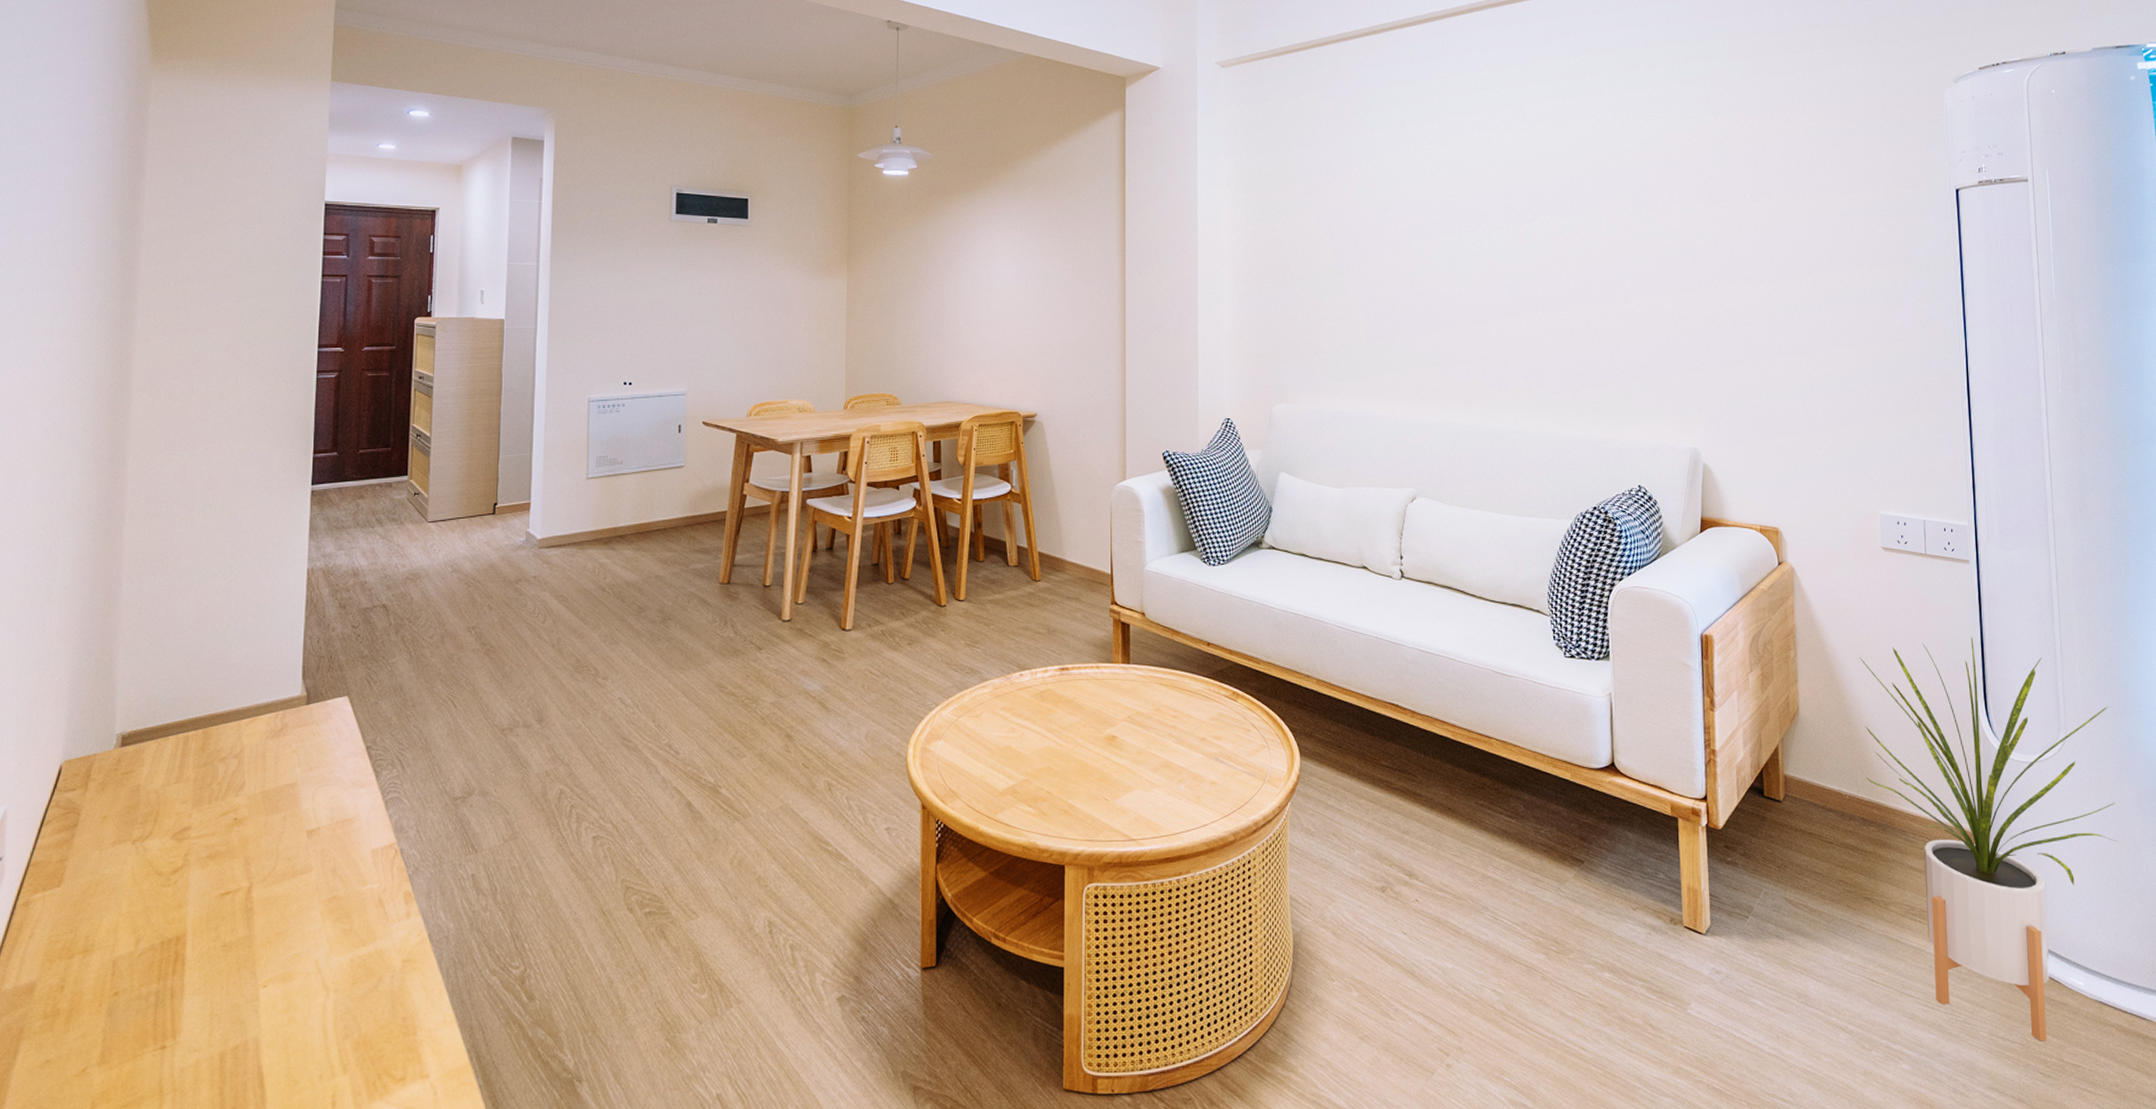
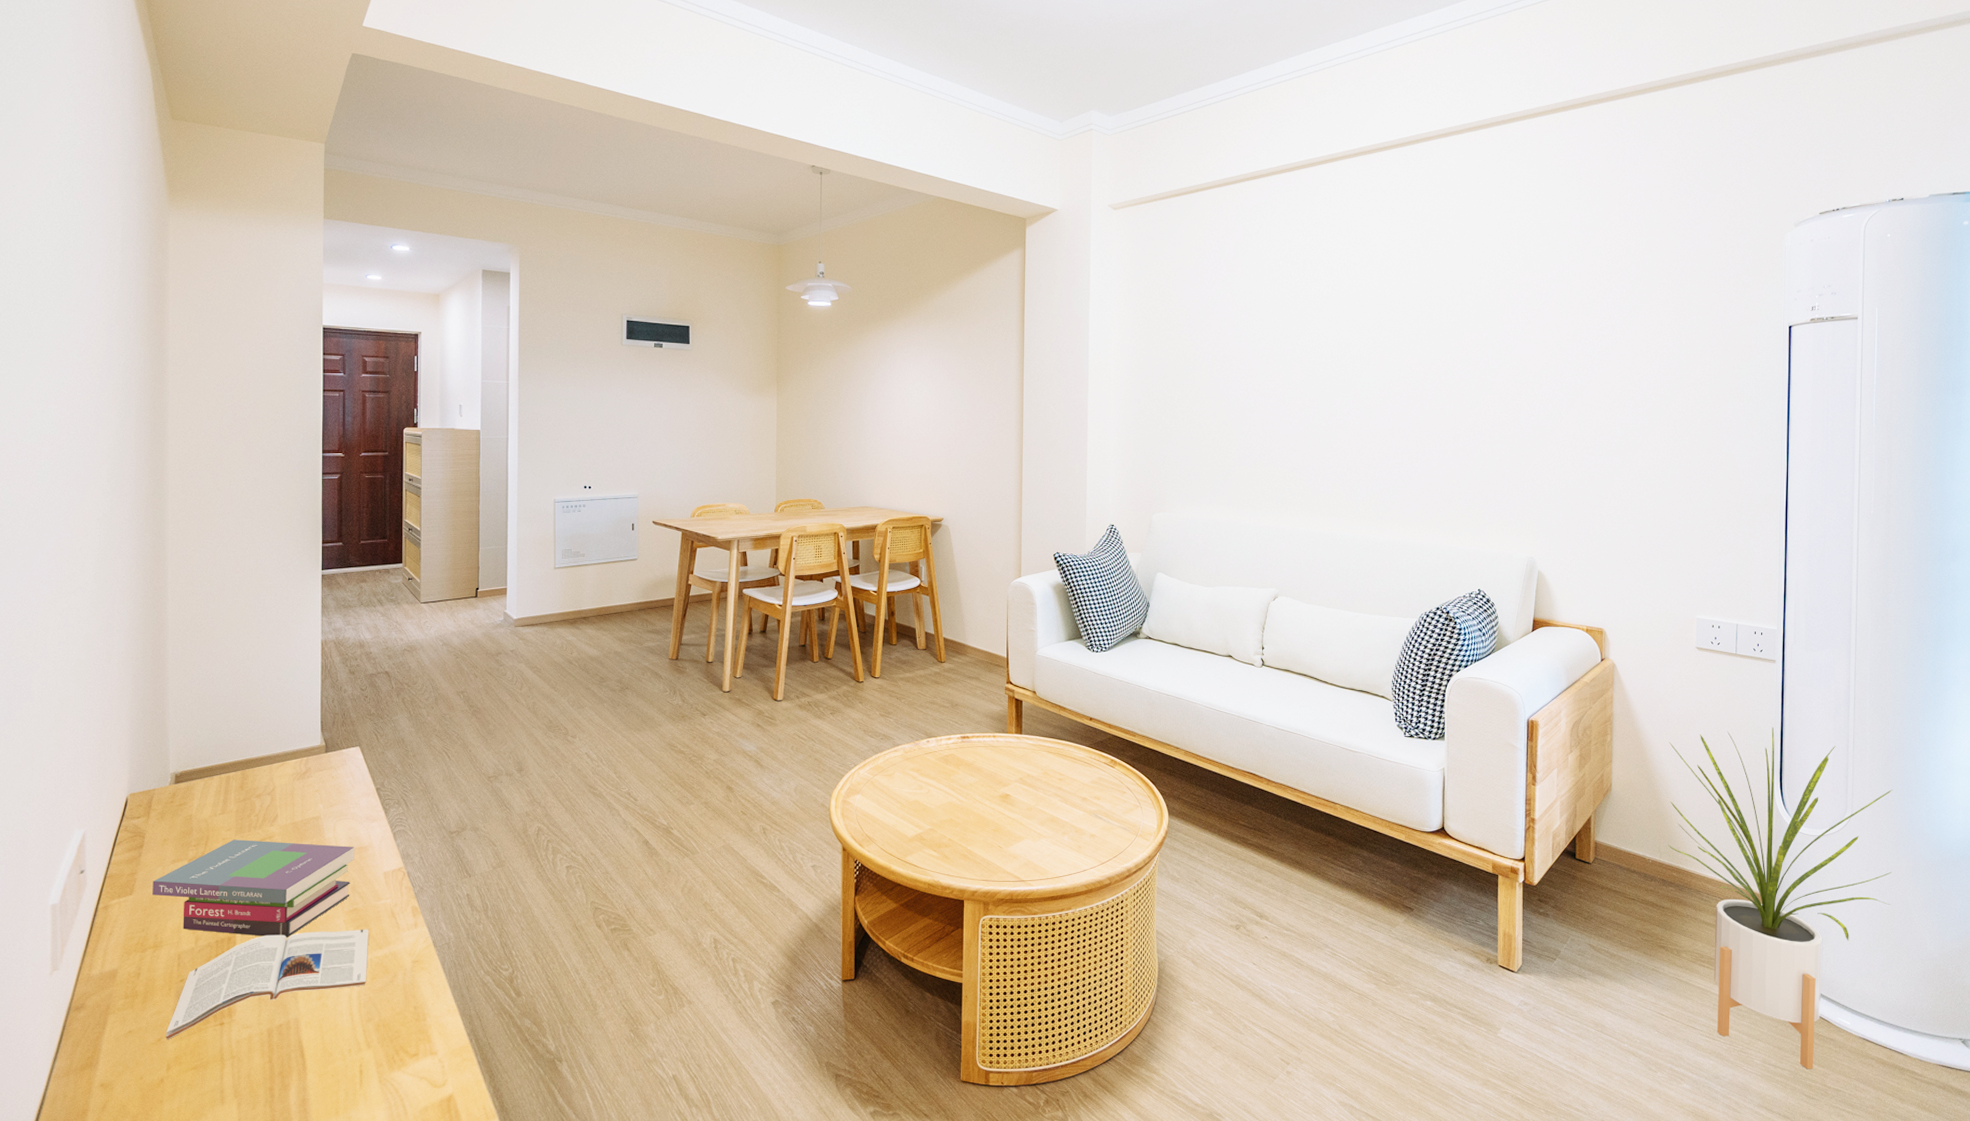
books: none [85,814,337,935] -> present [152,839,355,938]
magazine: none [91,921,351,1071] -> present [165,929,369,1040]

